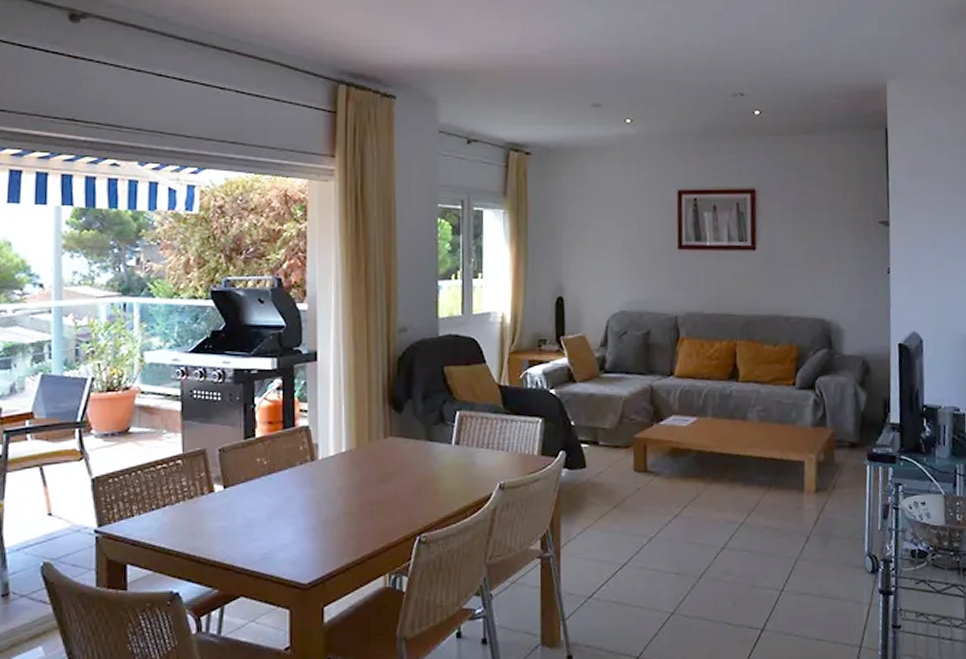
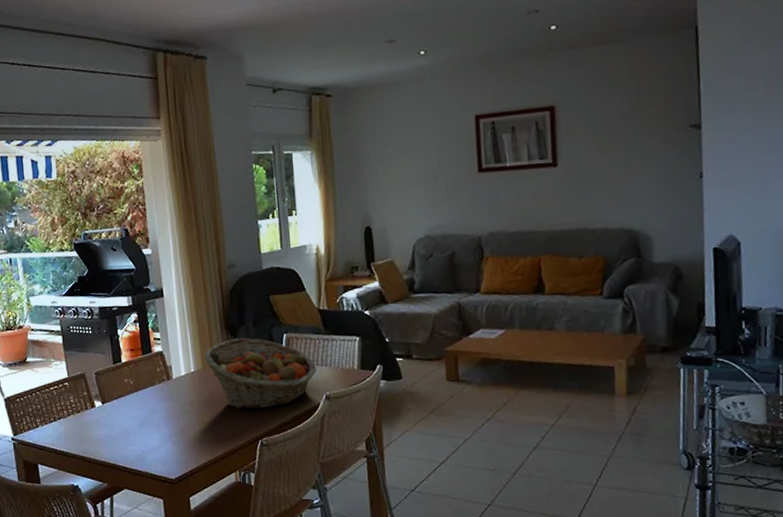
fruit basket: none [359,413,491,499] -> present [204,337,317,410]

